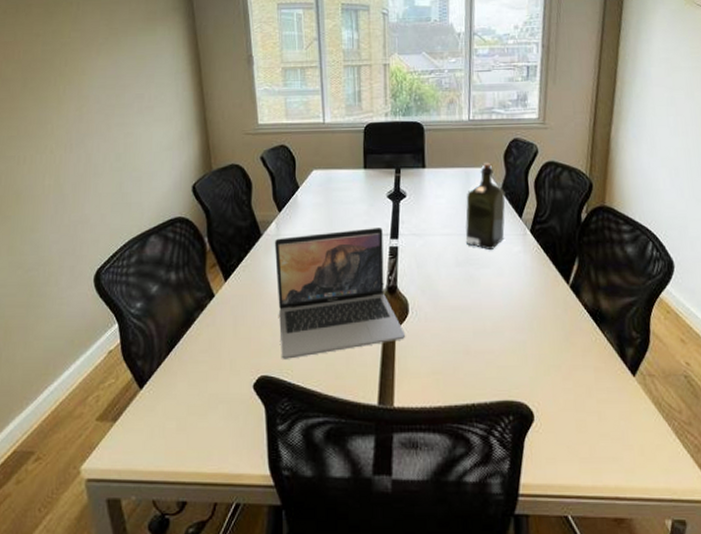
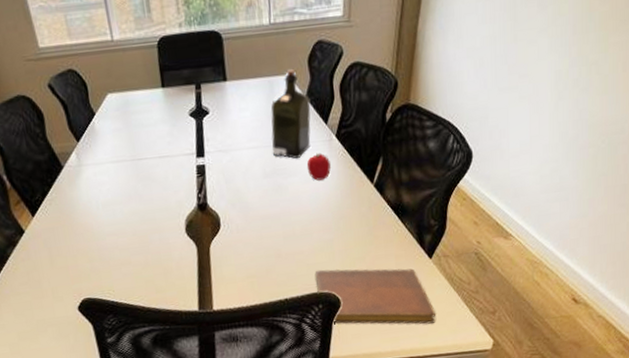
laptop: present [274,228,406,359] -> none [77,147,220,282]
fruit: none [501,247,524,275] -> present [307,153,331,181]
notebook: none [505,374,643,457] -> present [314,268,436,324]

